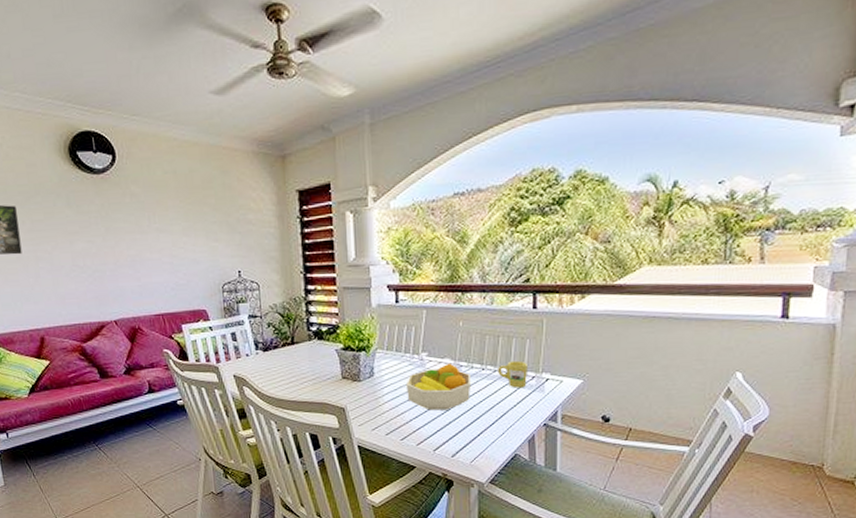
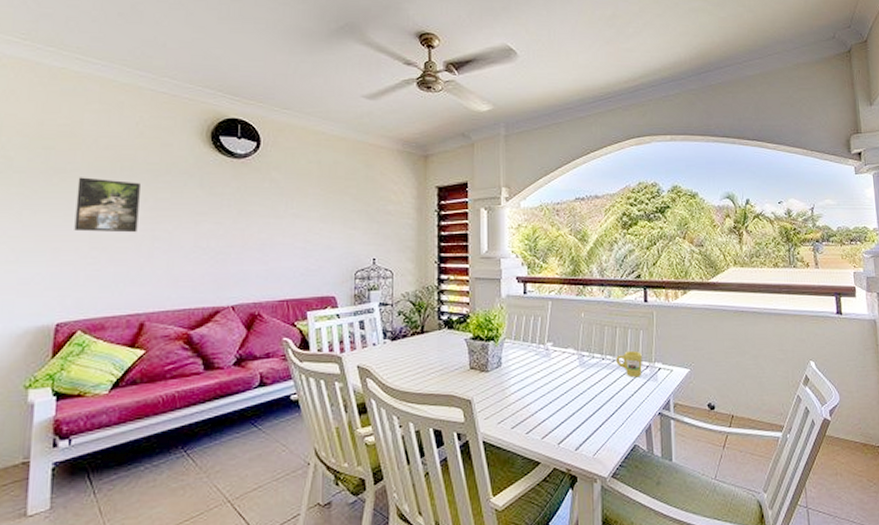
fruit bowl: present [405,363,472,411] -> none [531,353,593,402]

